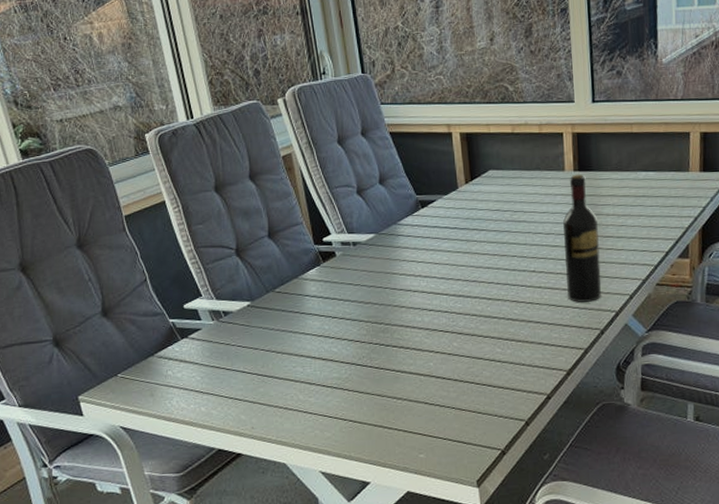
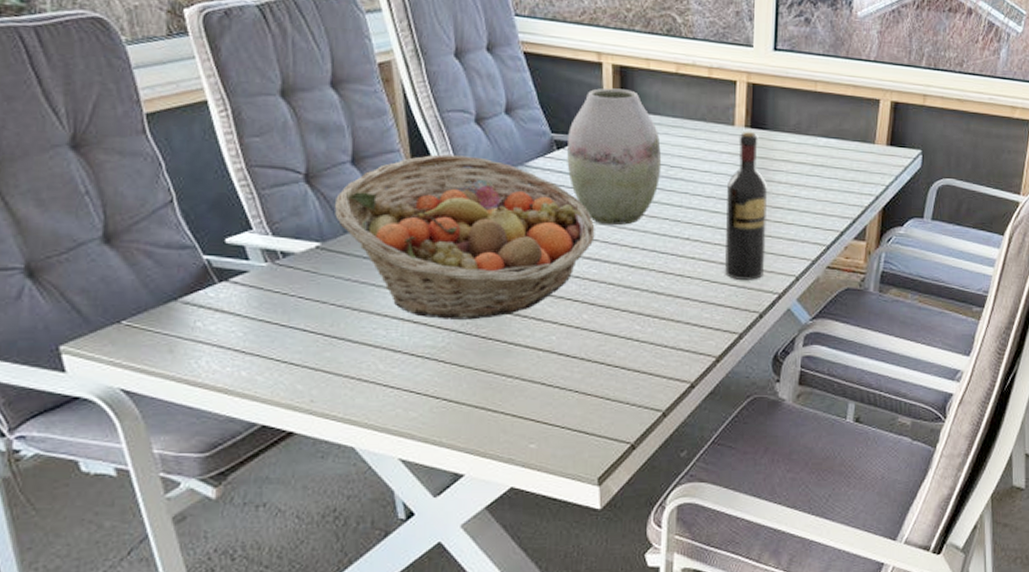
fruit basket: none [258,221,458,355] -> present [334,154,595,320]
vase: none [429,152,507,267] -> present [567,88,662,226]

